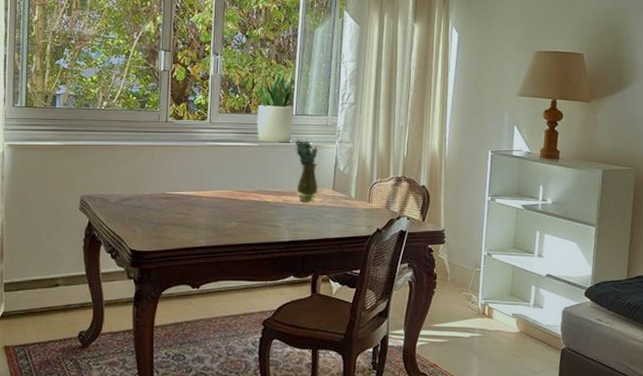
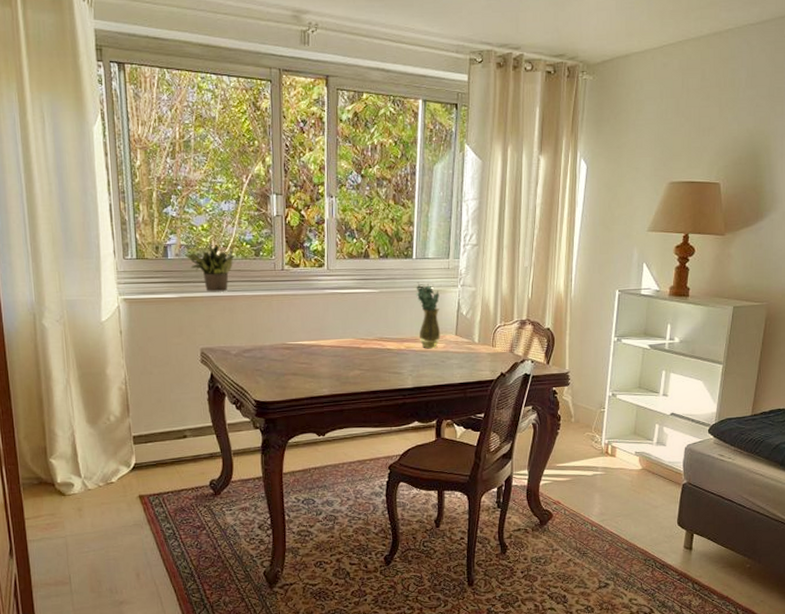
potted plant: none [73,94,120,141] -> present [185,243,234,292]
planter: present [257,70,296,142] -> none [376,211,415,288]

